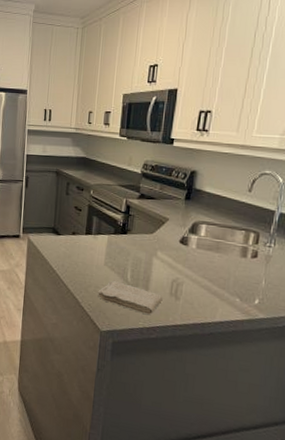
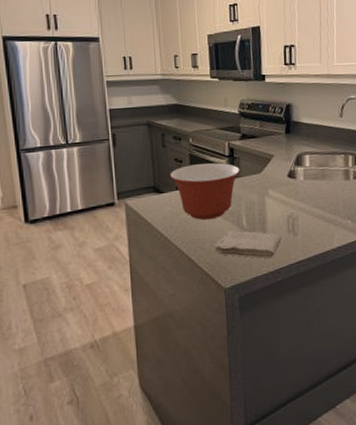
mixing bowl: none [69,214,133,267] -> present [170,162,240,220]

